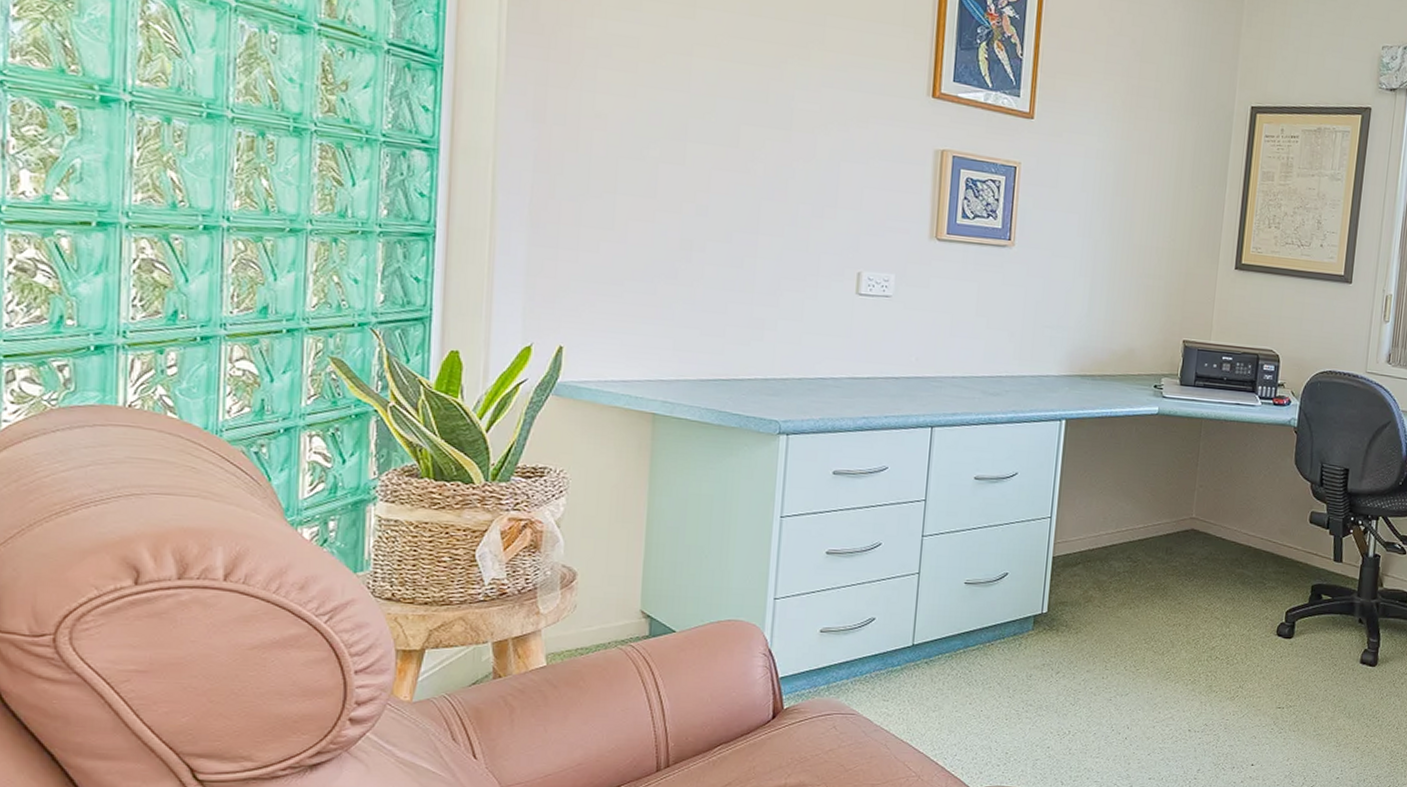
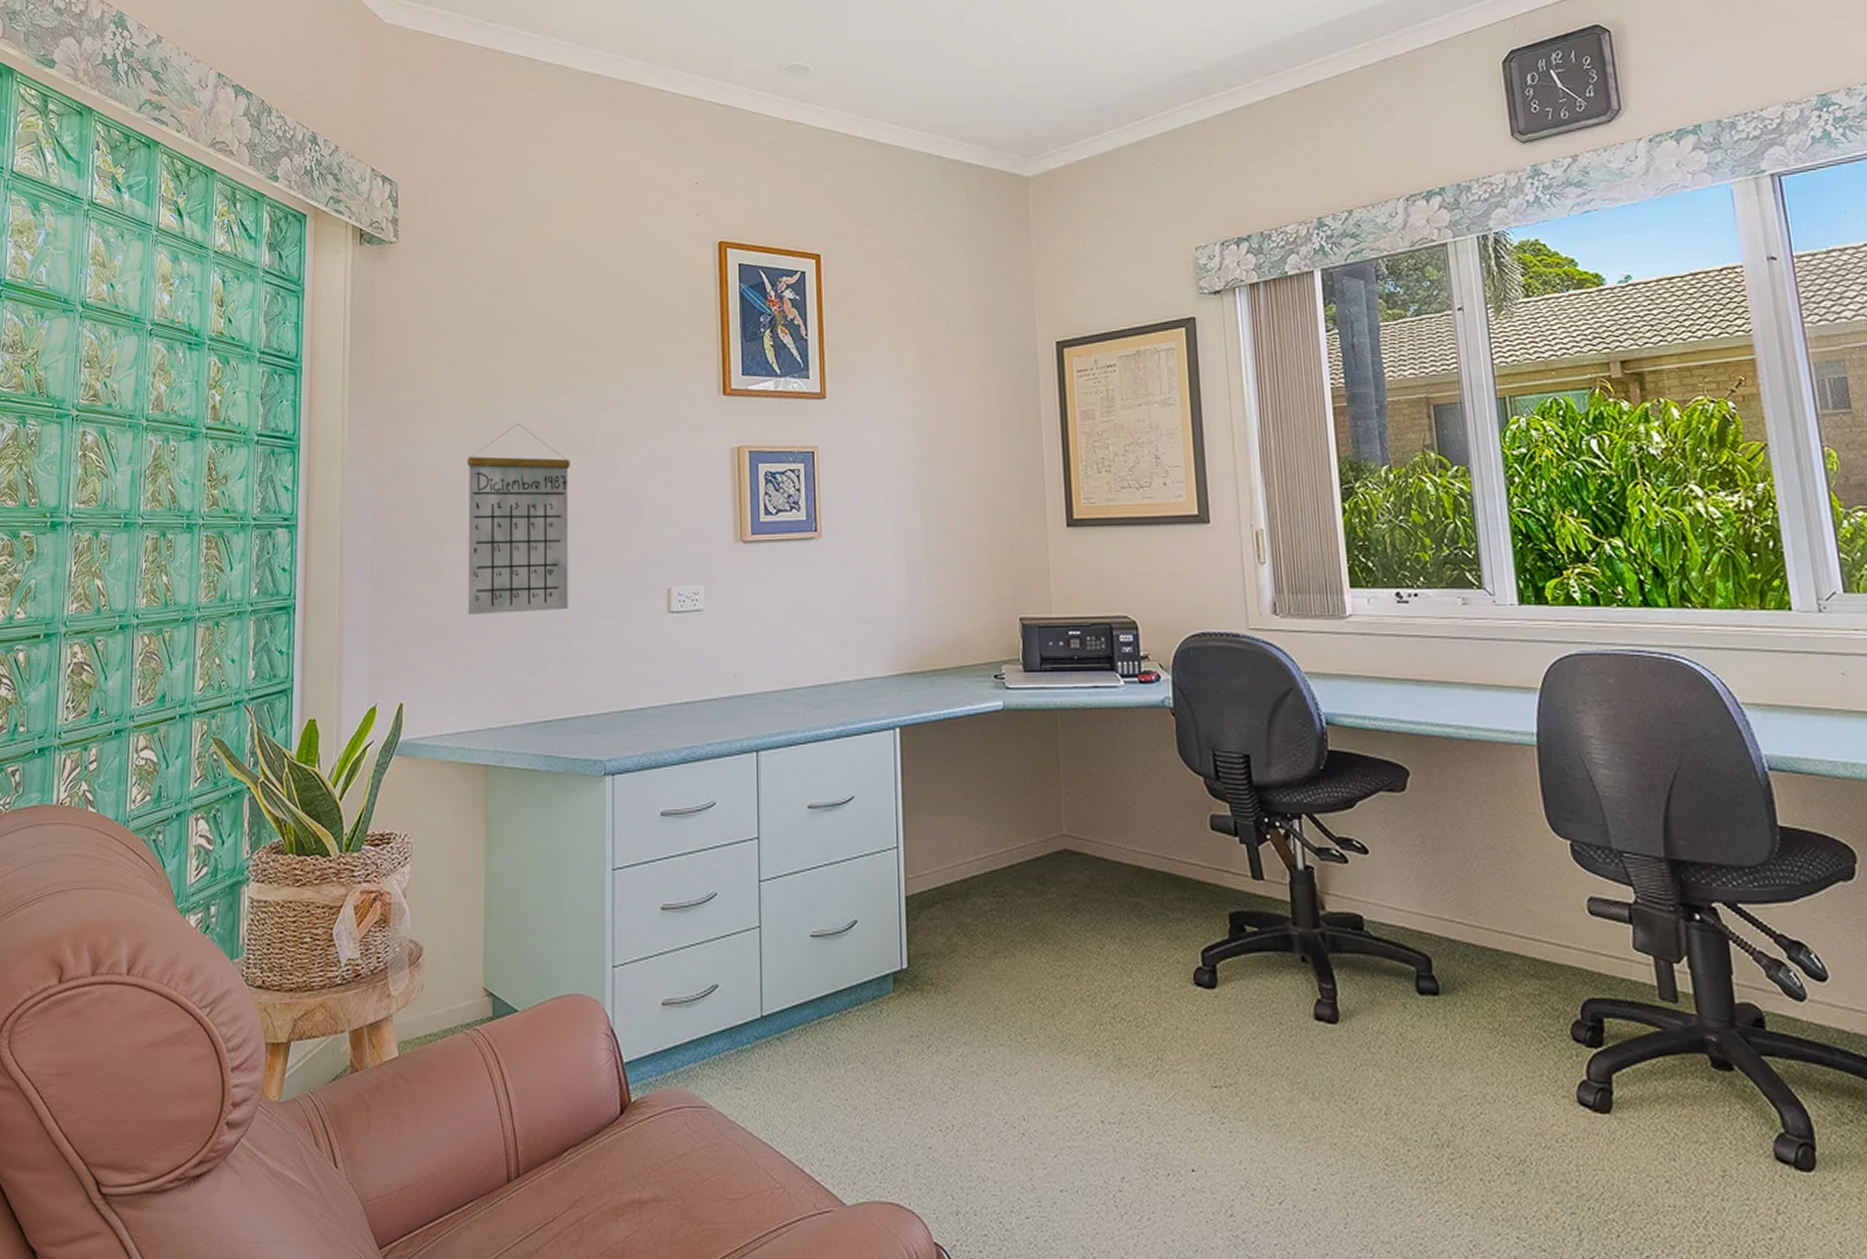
calendar: none [640,85,764,278] -> present [466,422,570,616]

